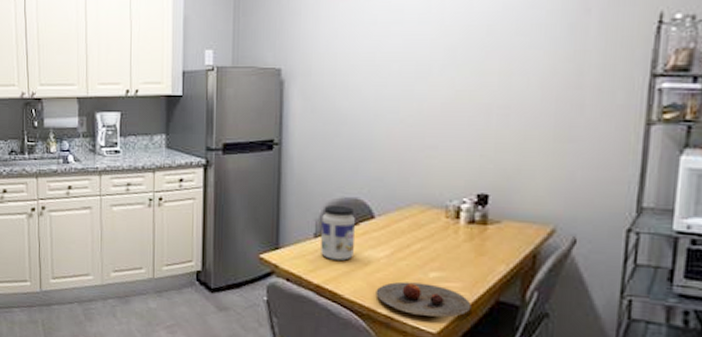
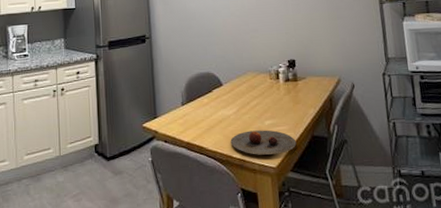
jar: present [321,206,355,261] -> none [186,79,211,121]

